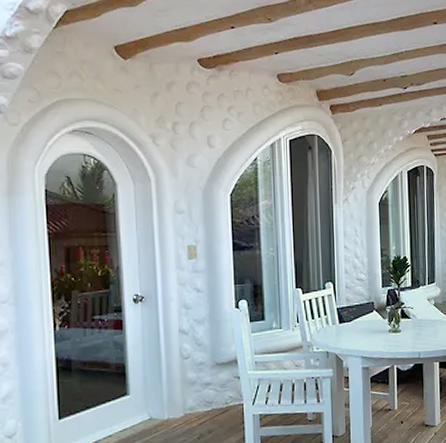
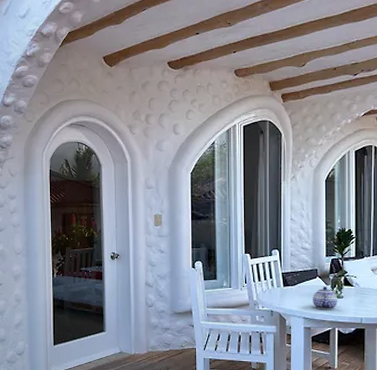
teapot: none [370,320,395,347] -> present [313,286,337,310]

